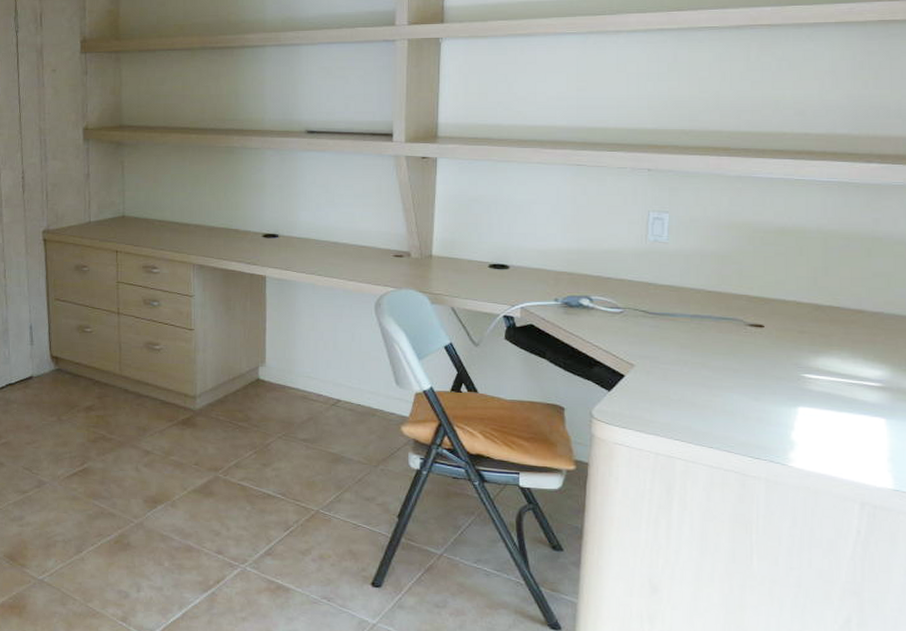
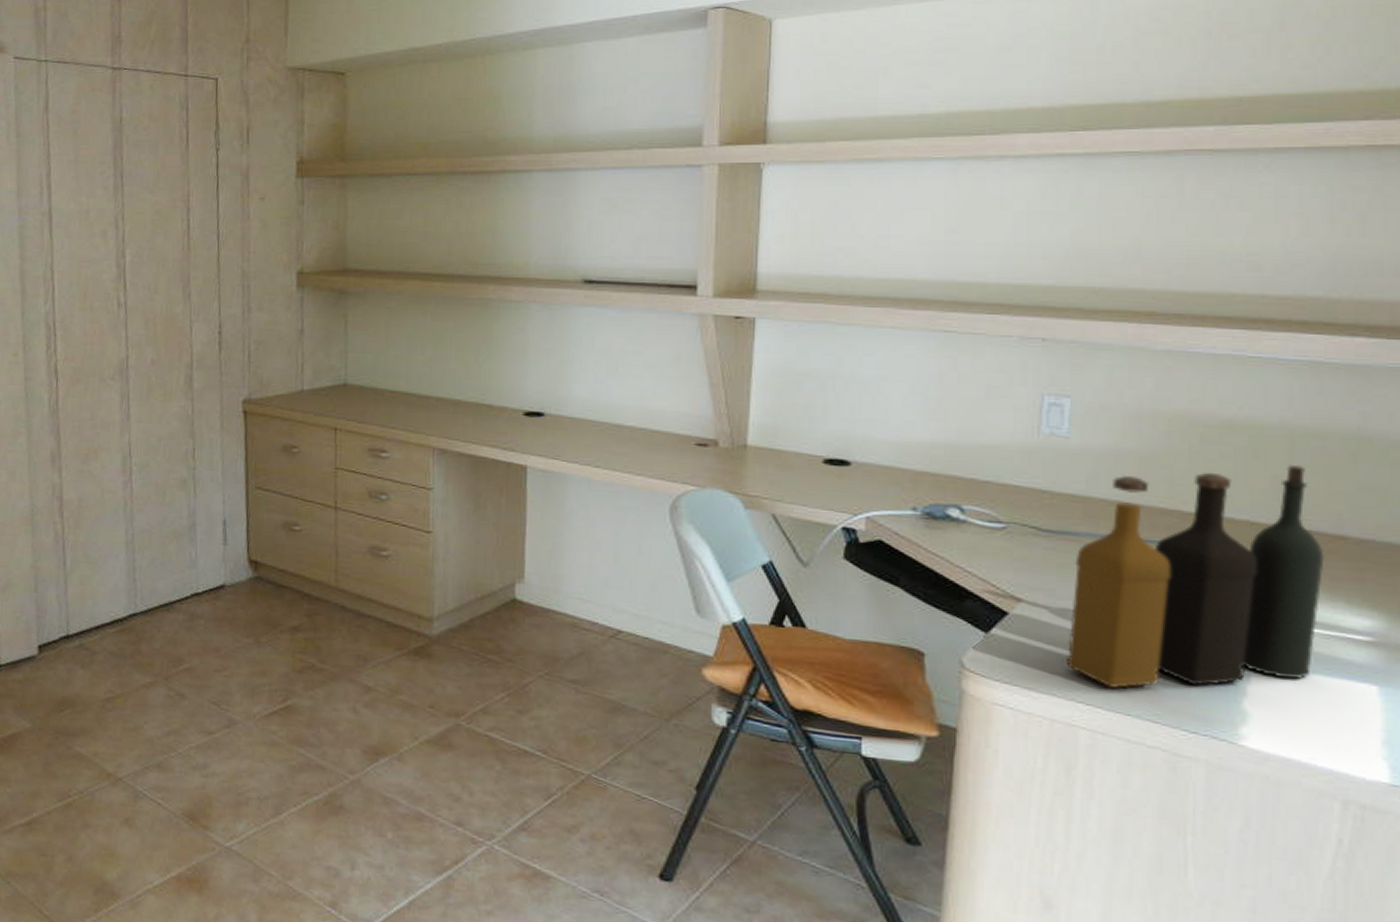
bottle: none [666,258,849,429] -> present [1066,464,1325,690]

